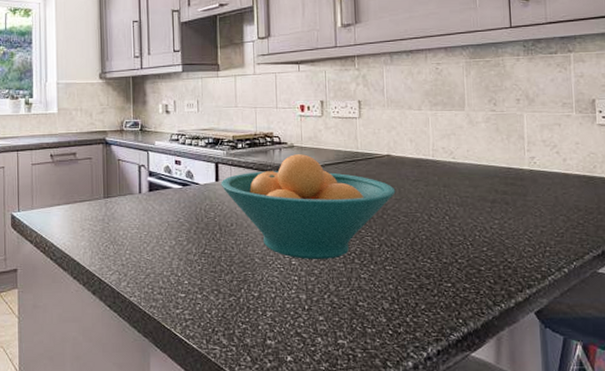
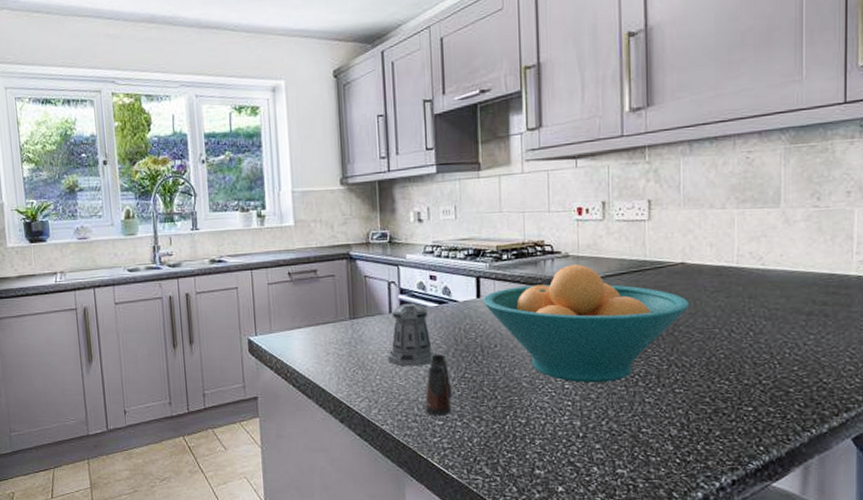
pepper shaker: none [137,184,180,242] -> present [388,302,437,367]
salt shaker: none [169,232,194,288] -> present [425,355,453,415]

